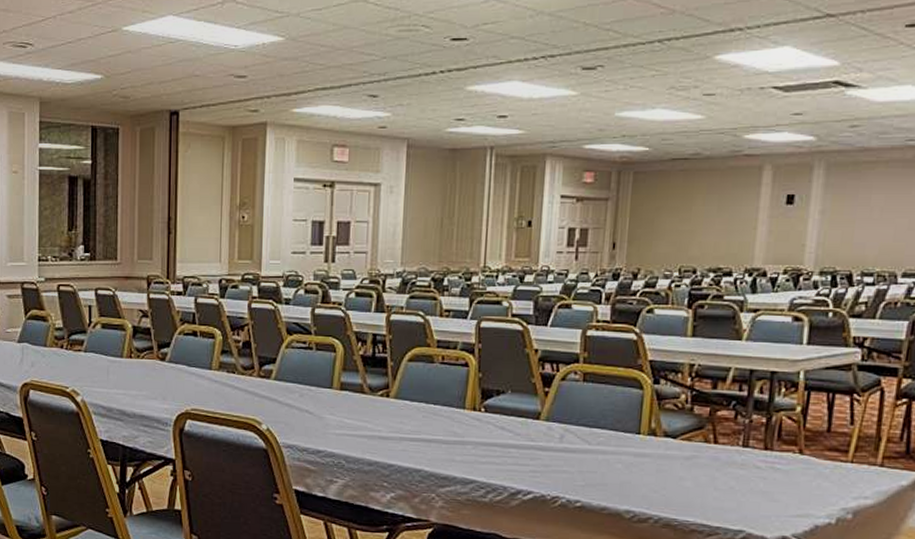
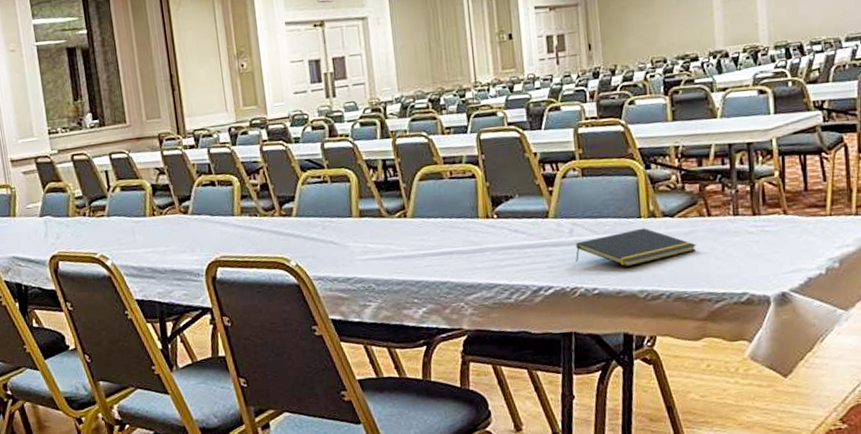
notepad: none [562,445,696,484] -> present [576,228,697,267]

